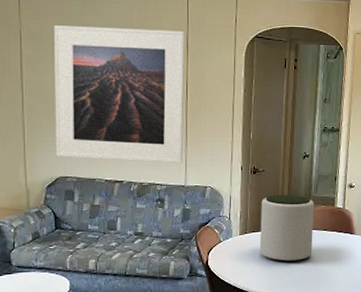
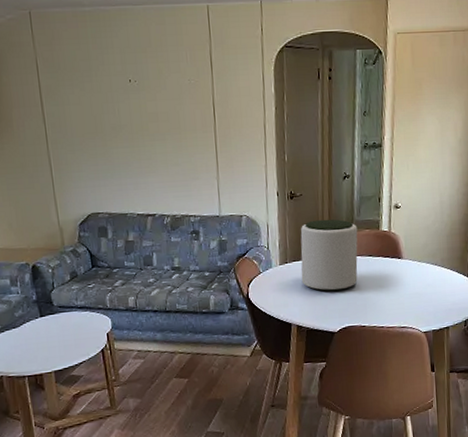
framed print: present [54,25,185,164] -> none [70,45,215,193]

